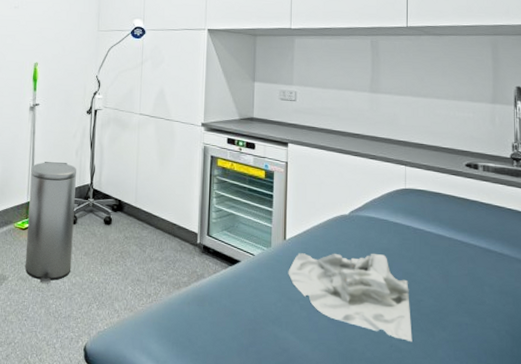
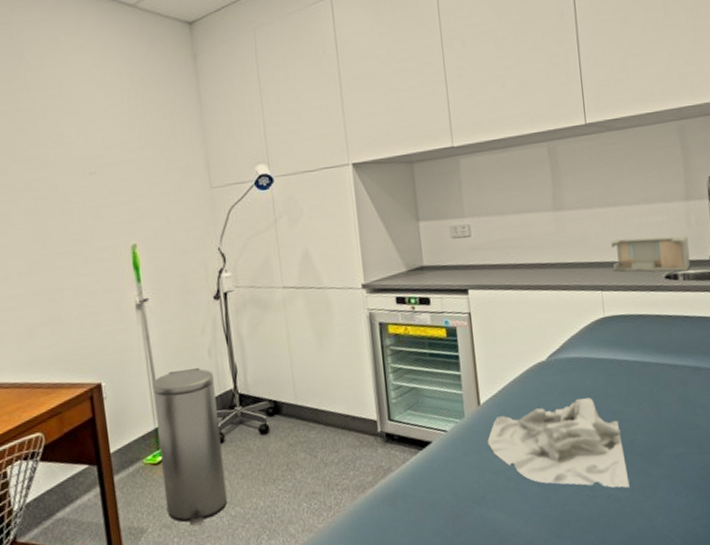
tissue dispenser: none [419,125,491,163] -> present [611,236,691,272]

